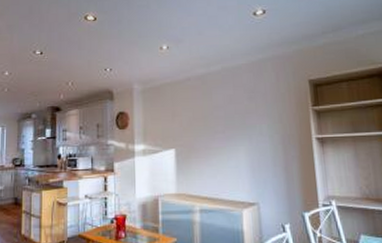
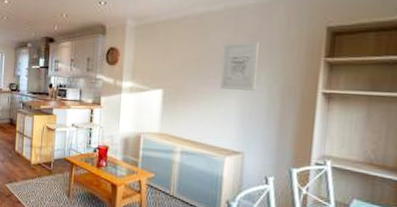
wall art: none [226,96,259,143] -> present [220,41,259,91]

